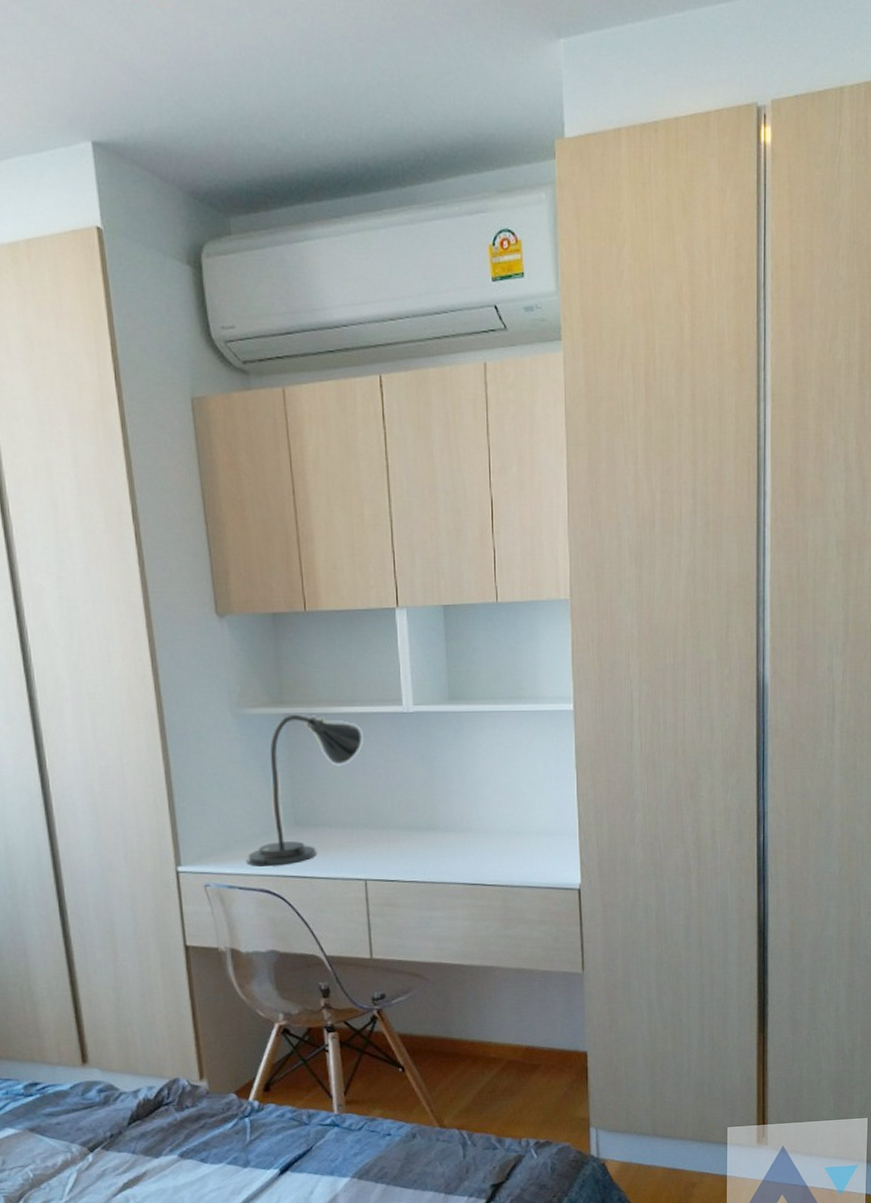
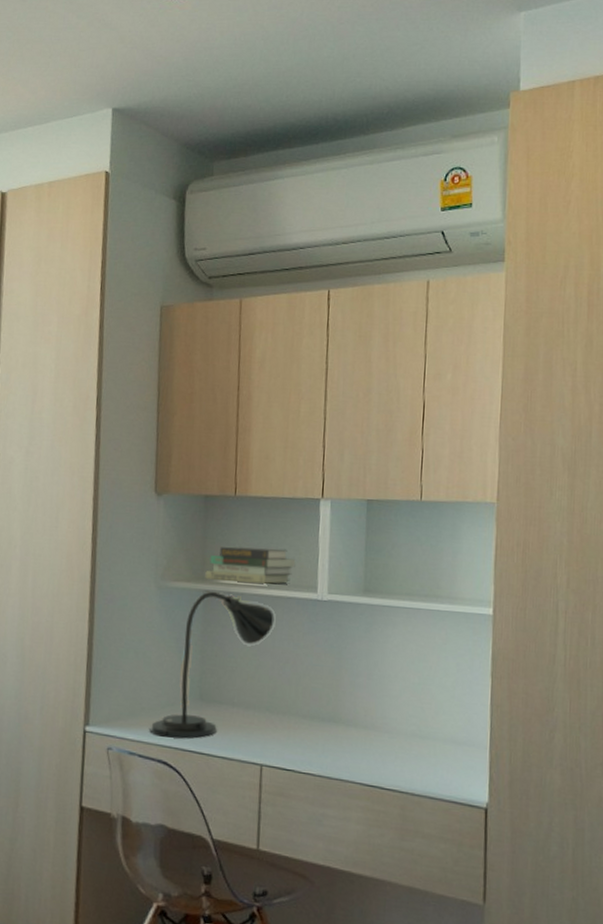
books: none [283,664,377,703] -> present [205,546,296,584]

